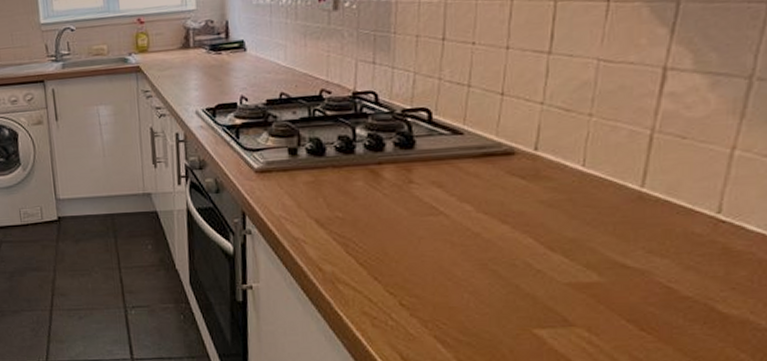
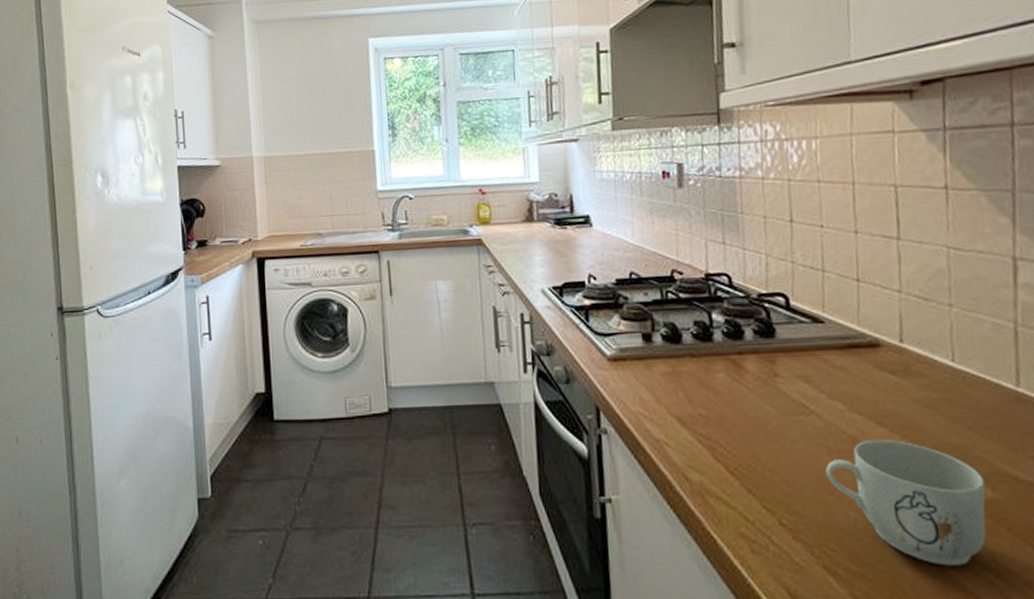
mug: none [446,234,593,336] -> present [825,439,987,566]

